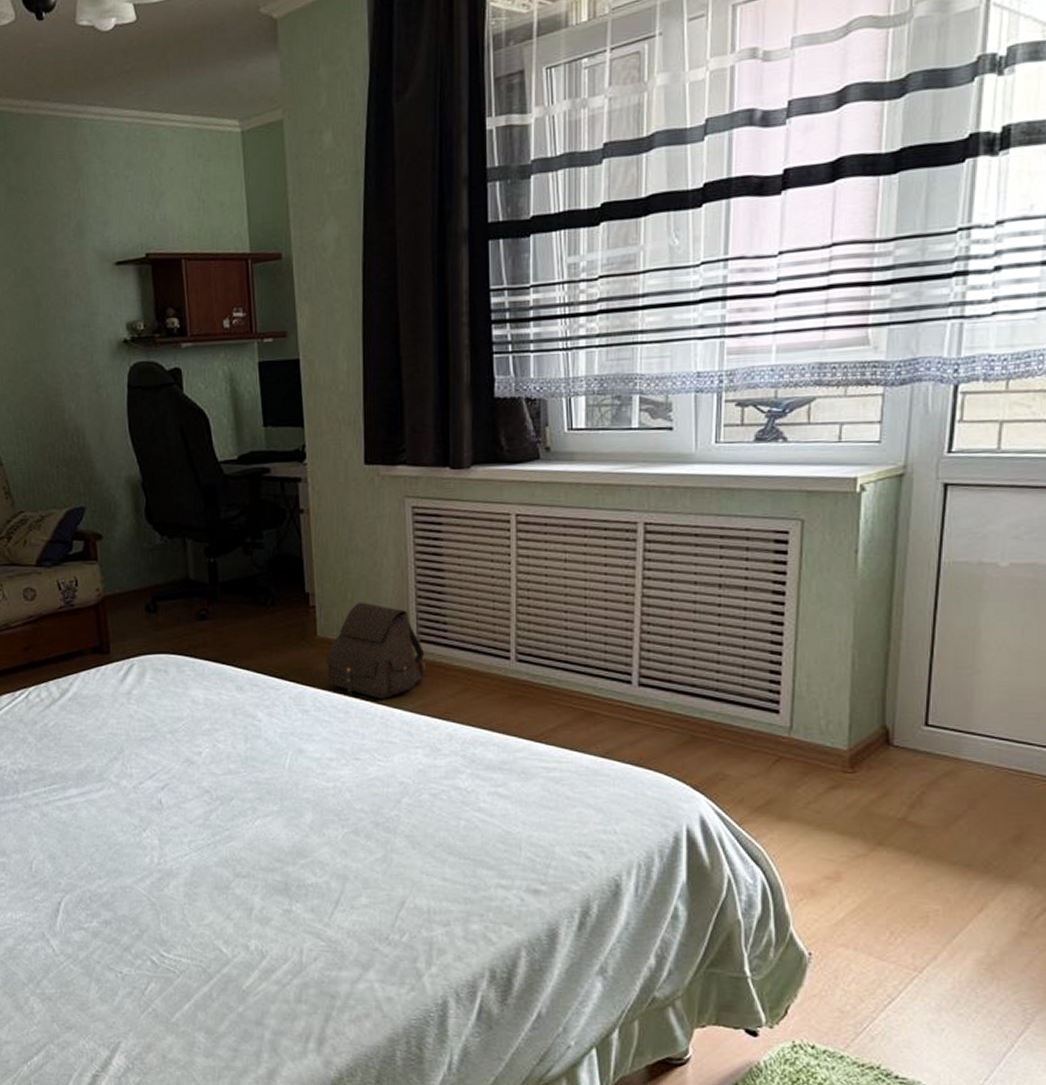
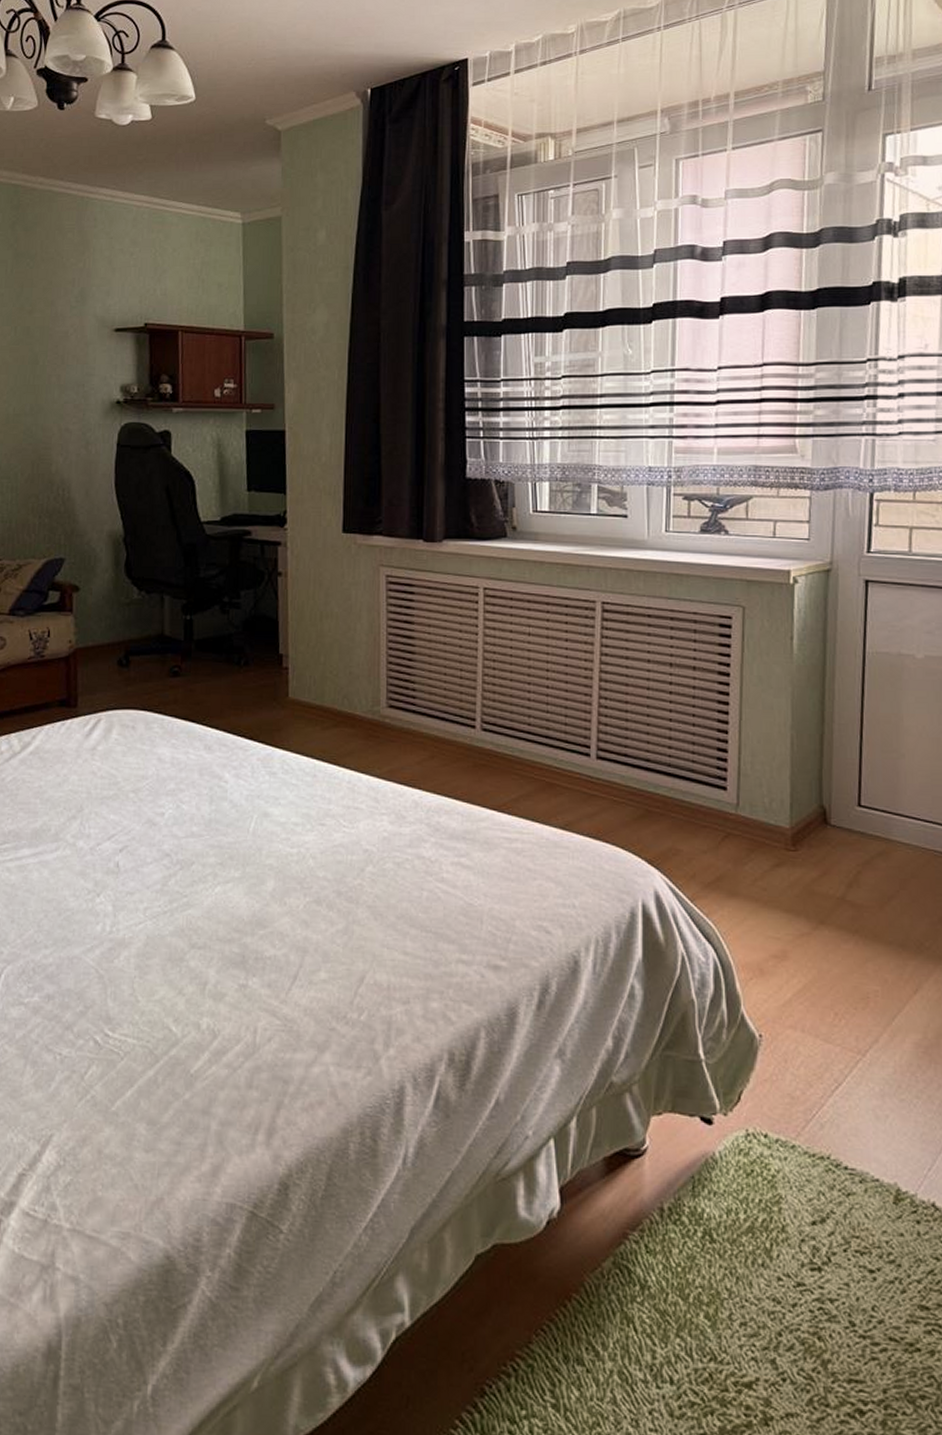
satchel: present [325,602,425,699] -> none [295,665,394,764]

